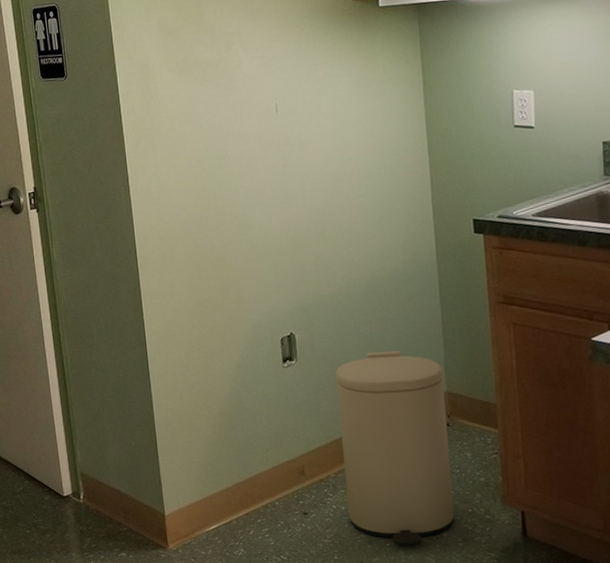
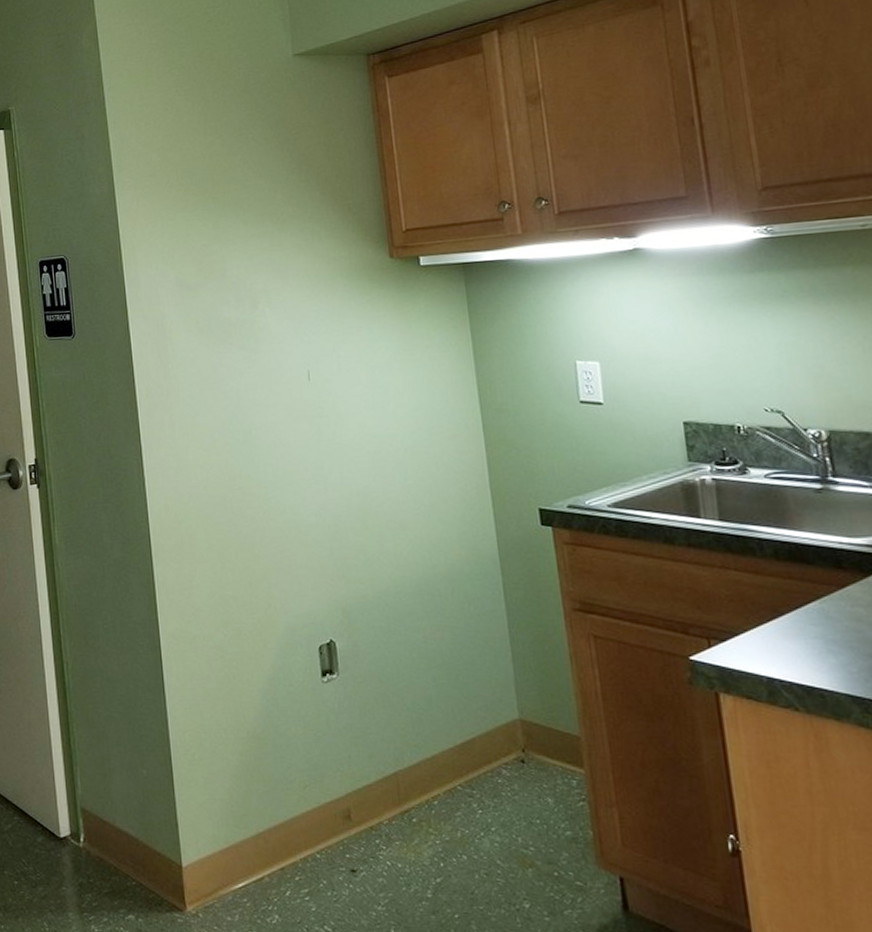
pedal bin: present [335,350,455,545] -> none [384,665,538,918]

